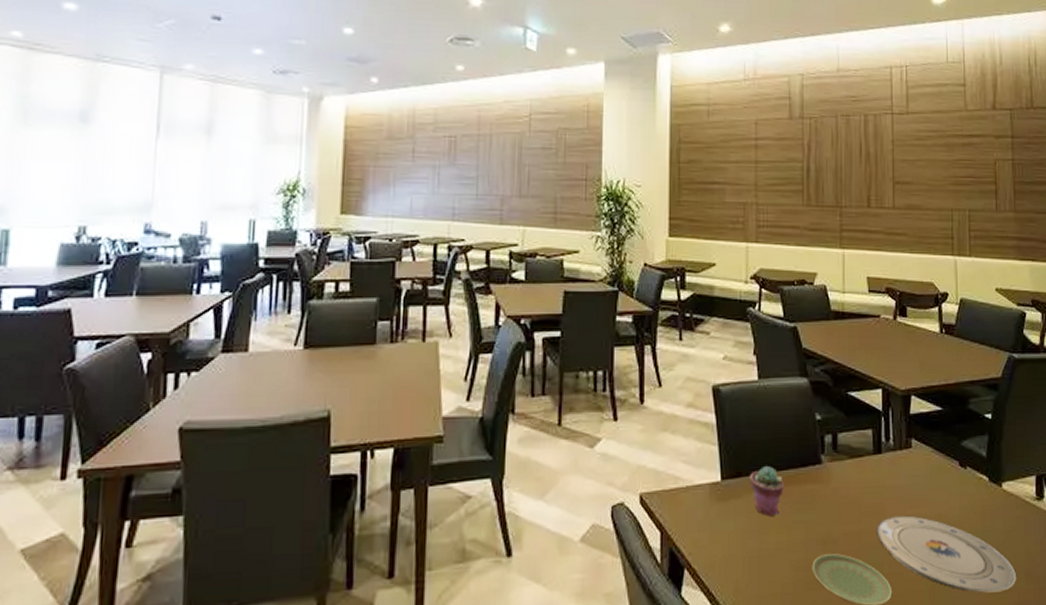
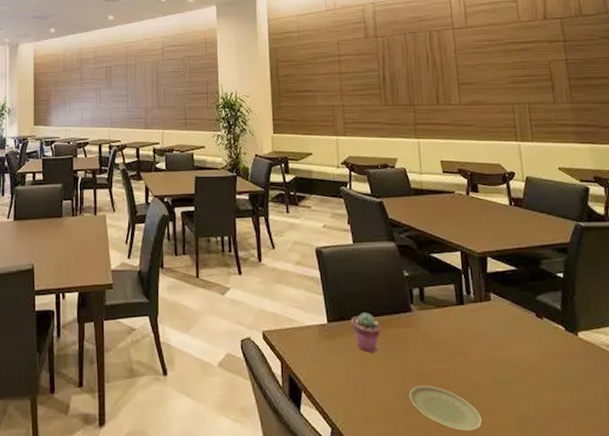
plate: present [877,515,1016,593] -> none [464,357,598,426]

